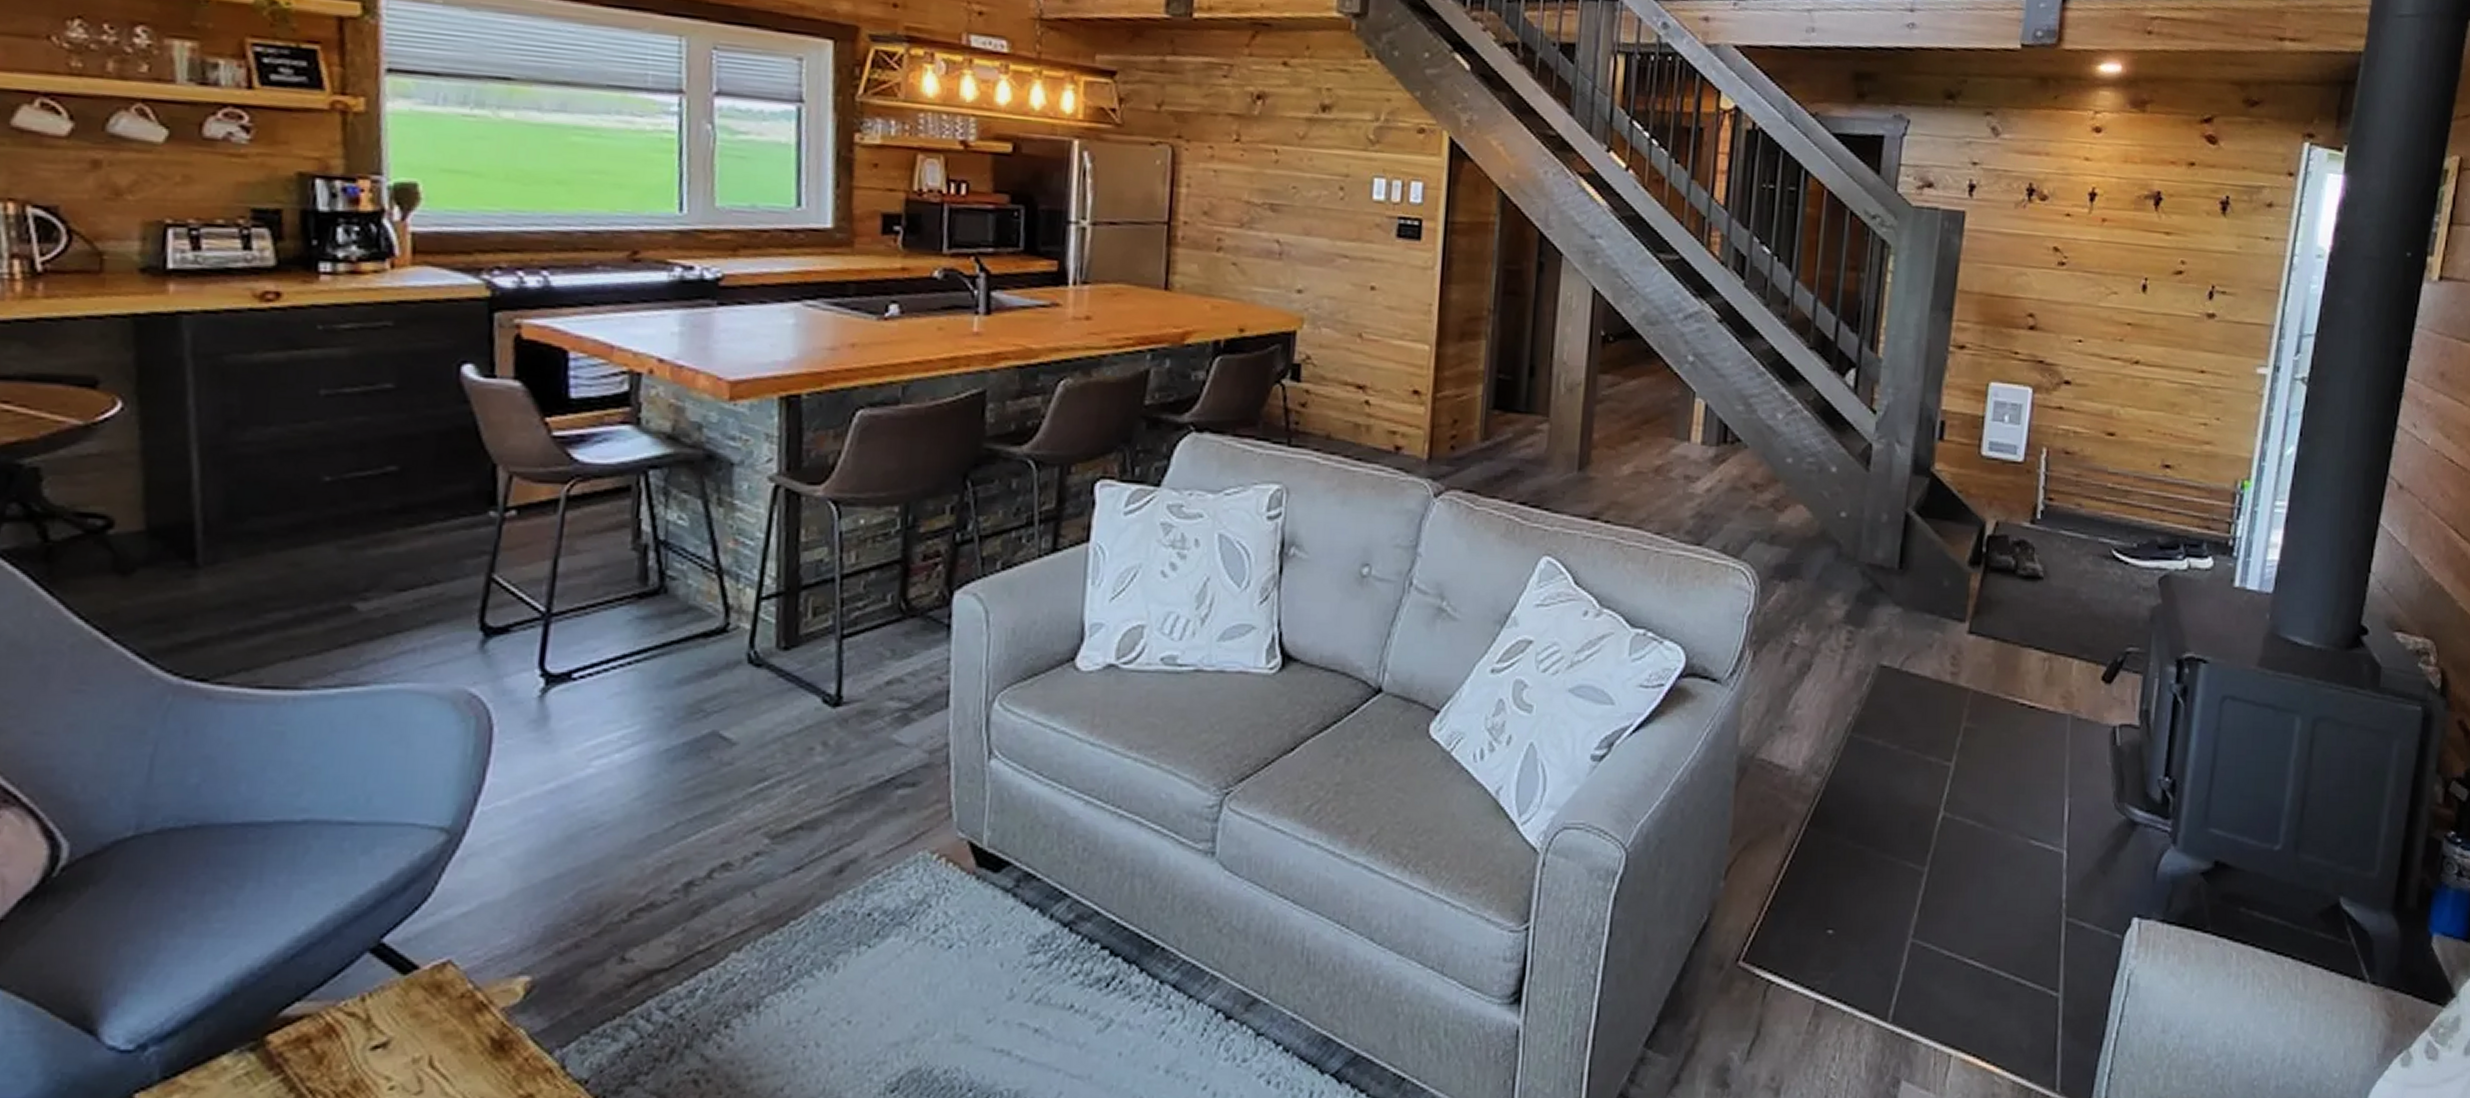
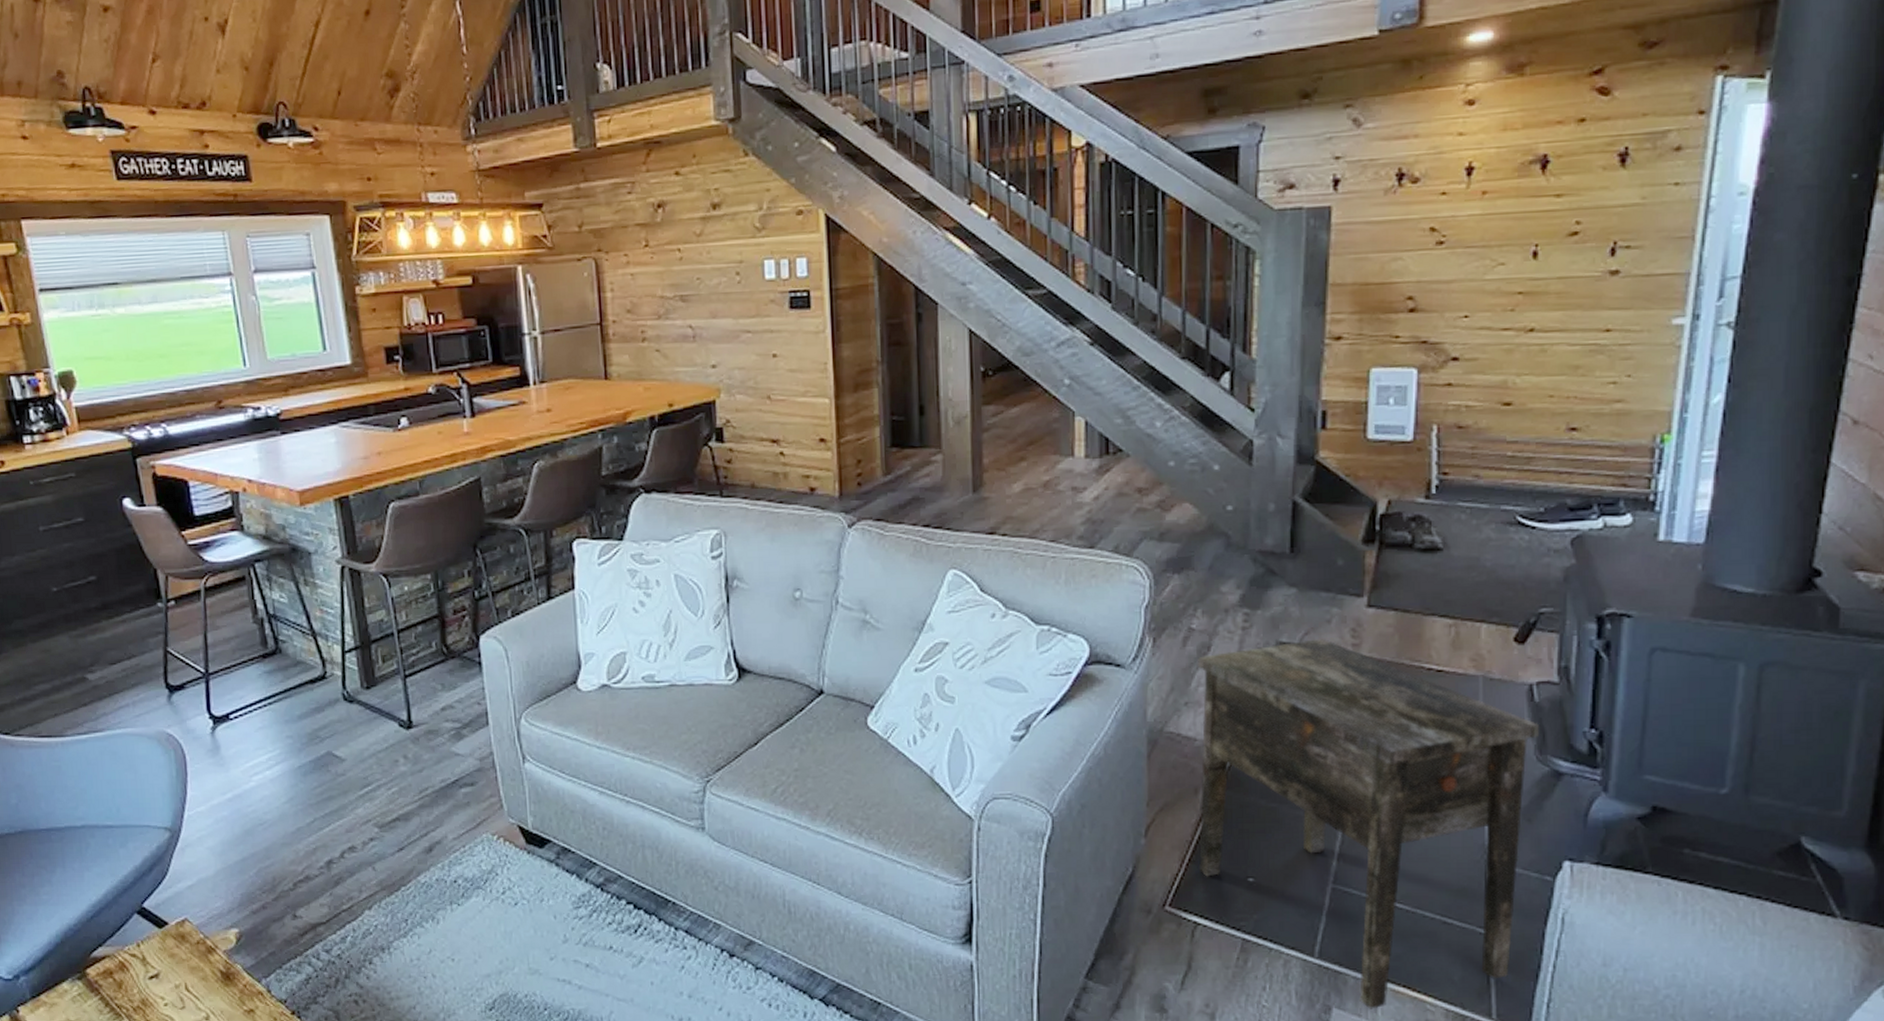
side table: none [1778,664,2120,1082] -> present [1197,639,1540,1009]

